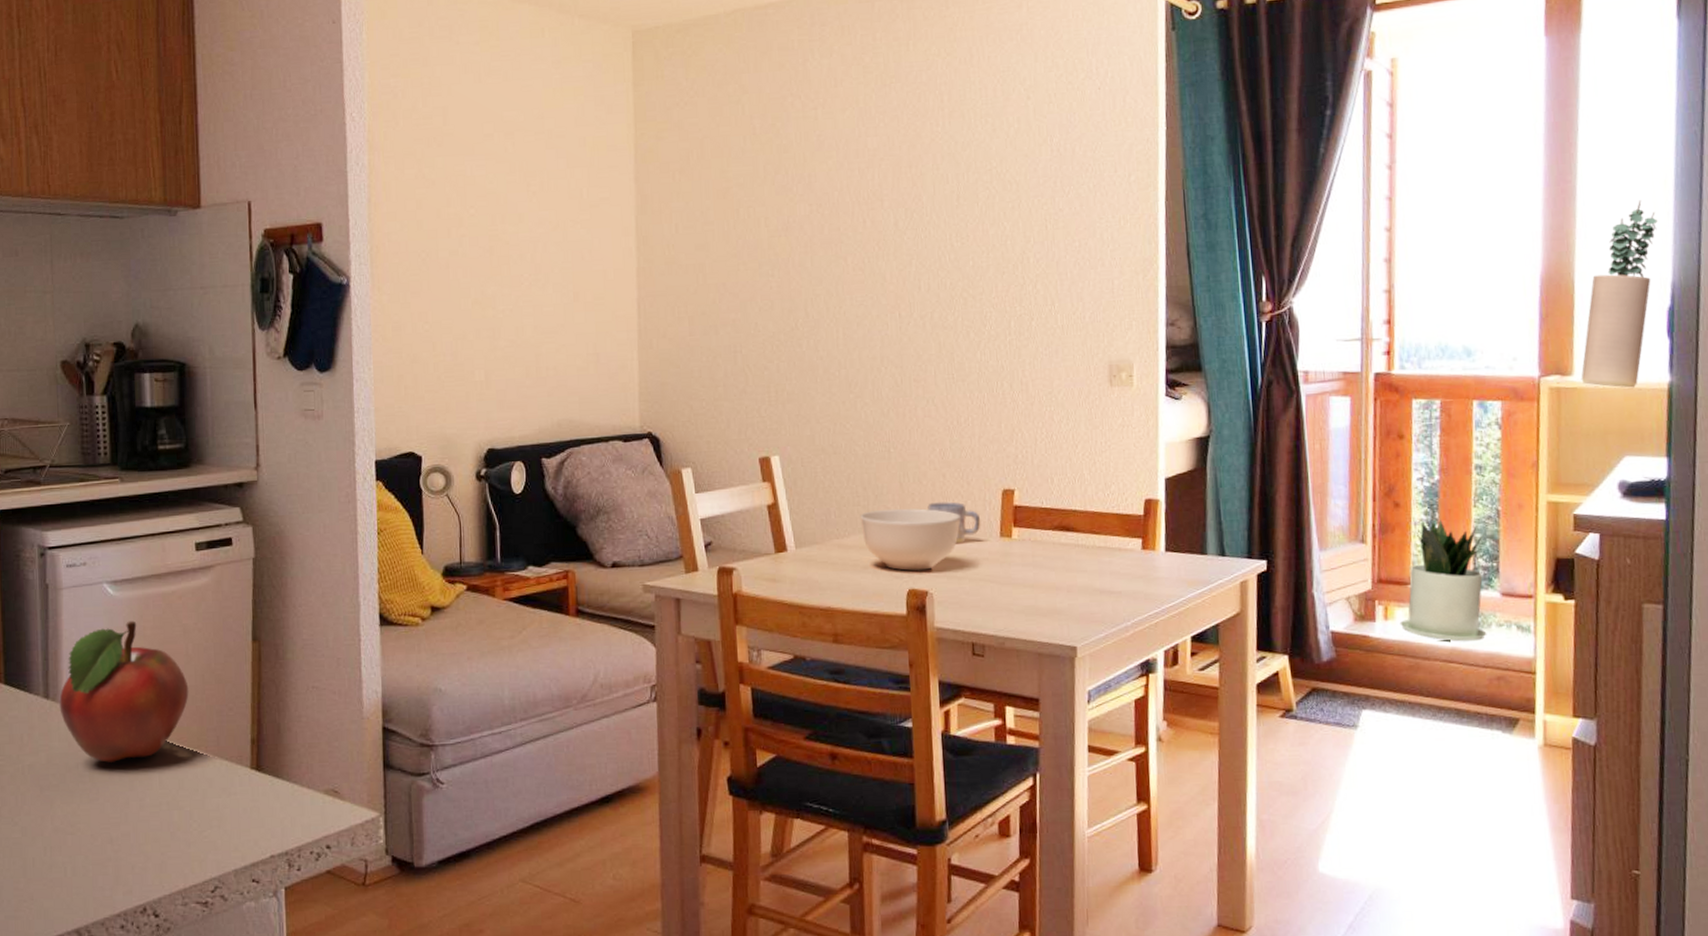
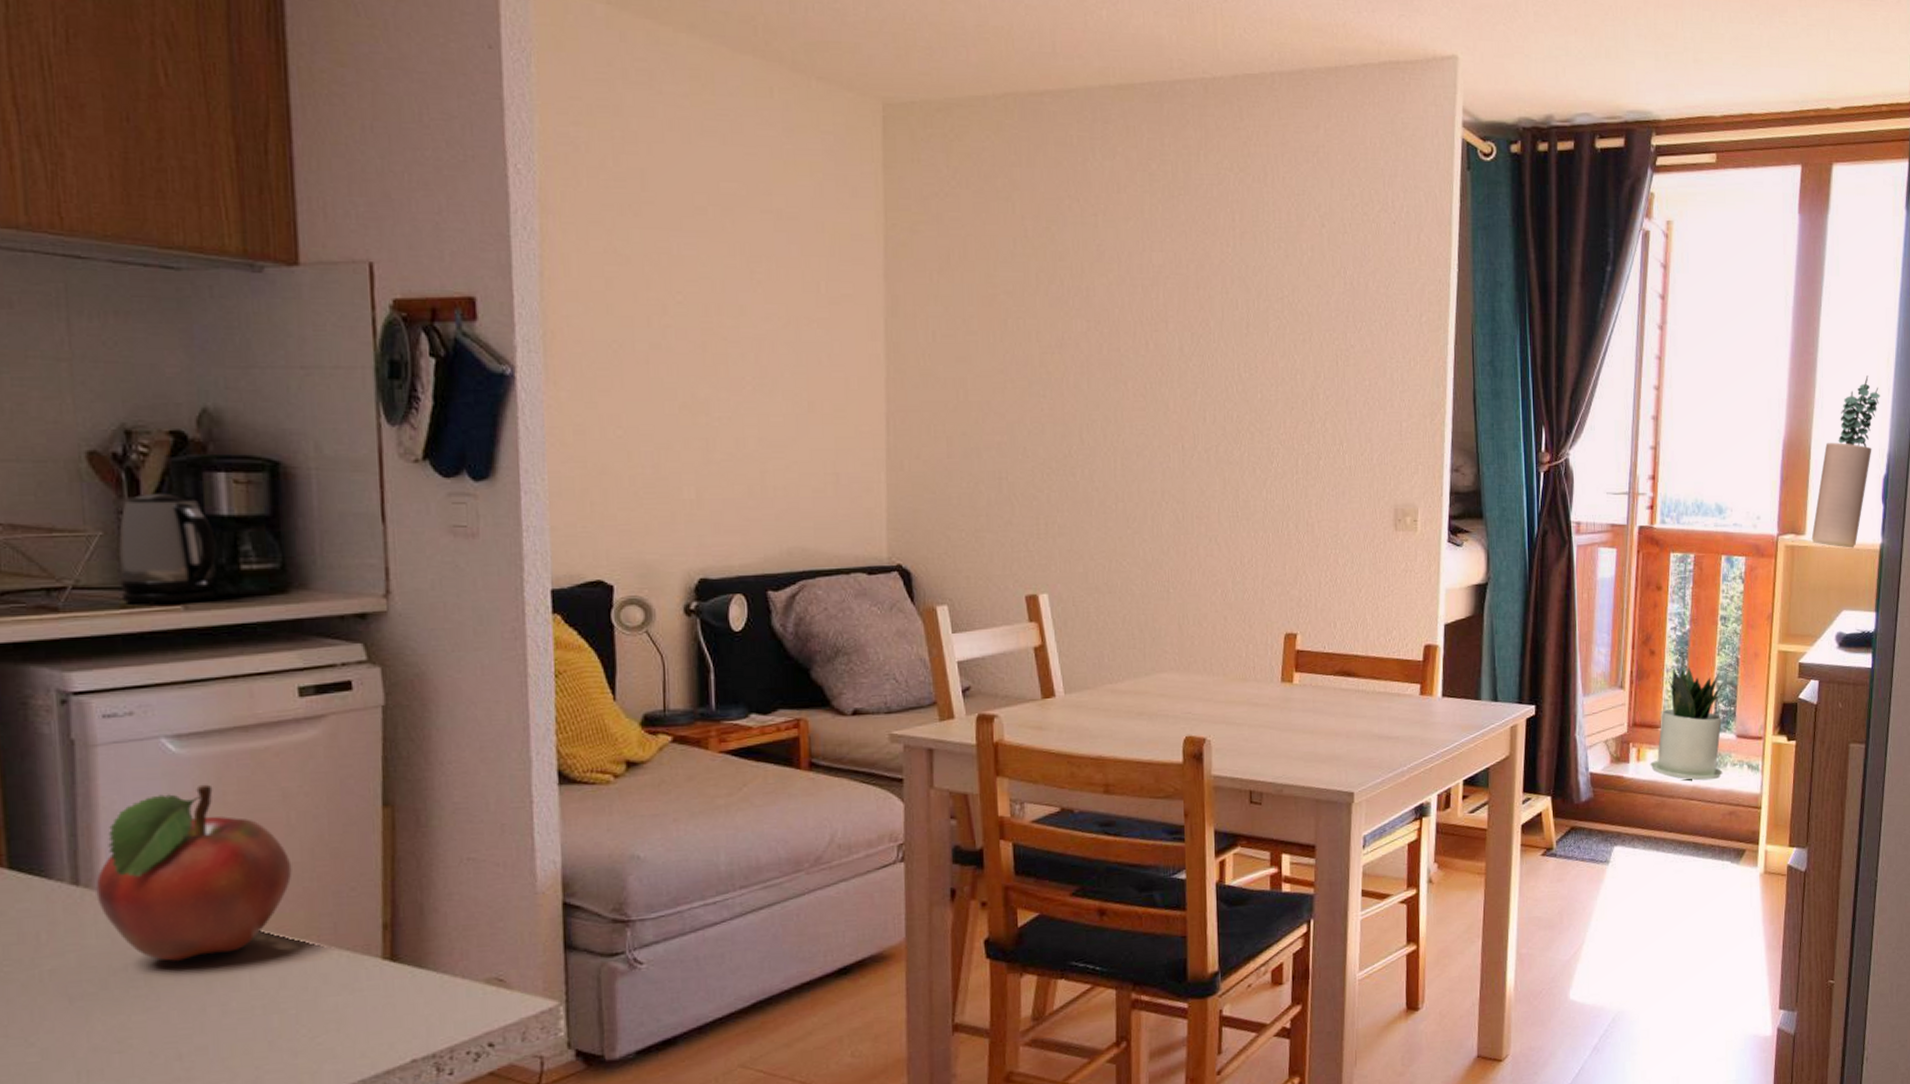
kettle: none [80,391,144,478] -> present [119,493,219,604]
bowl: present [860,508,961,571] -> none [1135,652,1241,717]
mug: present [927,502,981,543] -> none [1207,645,1262,688]

